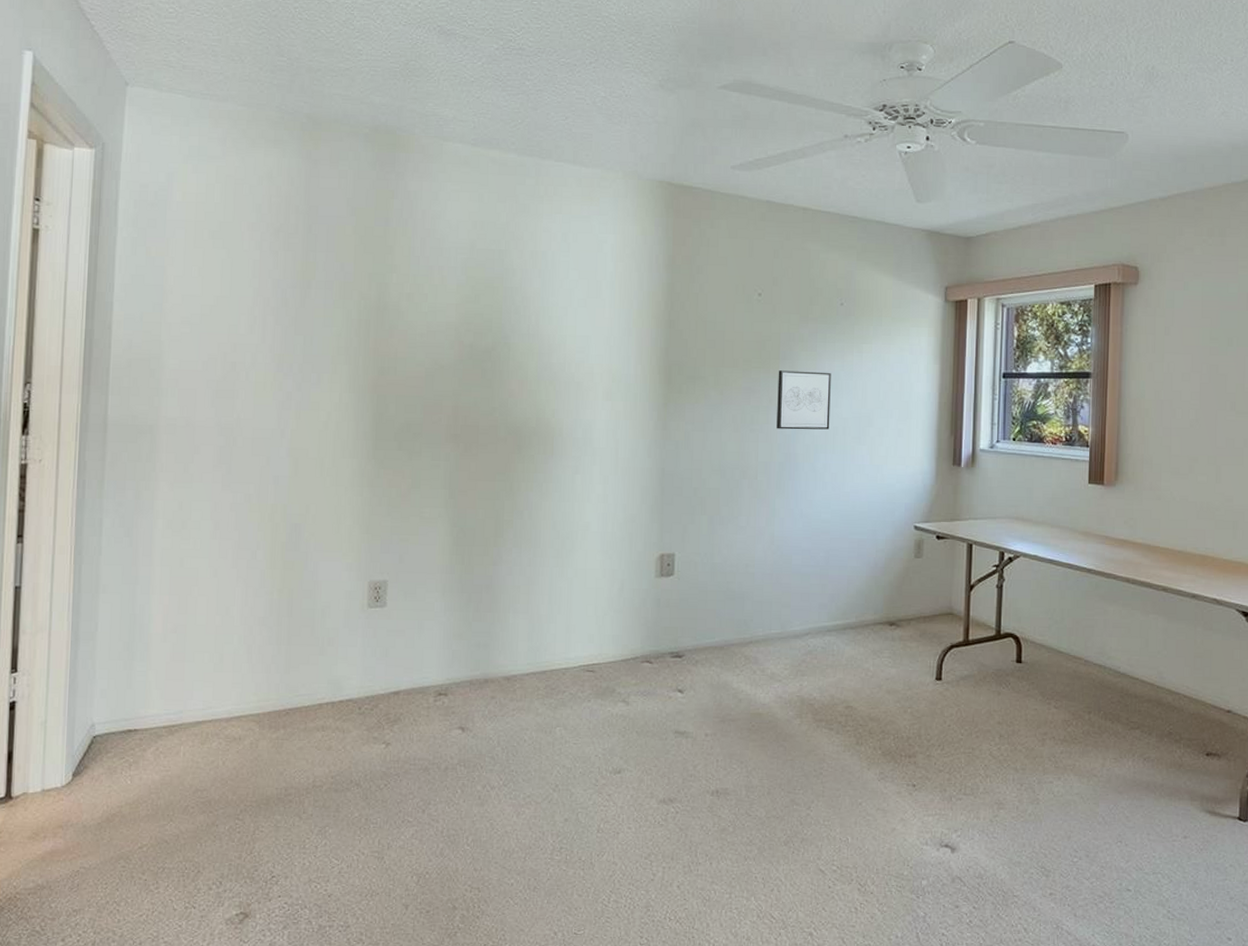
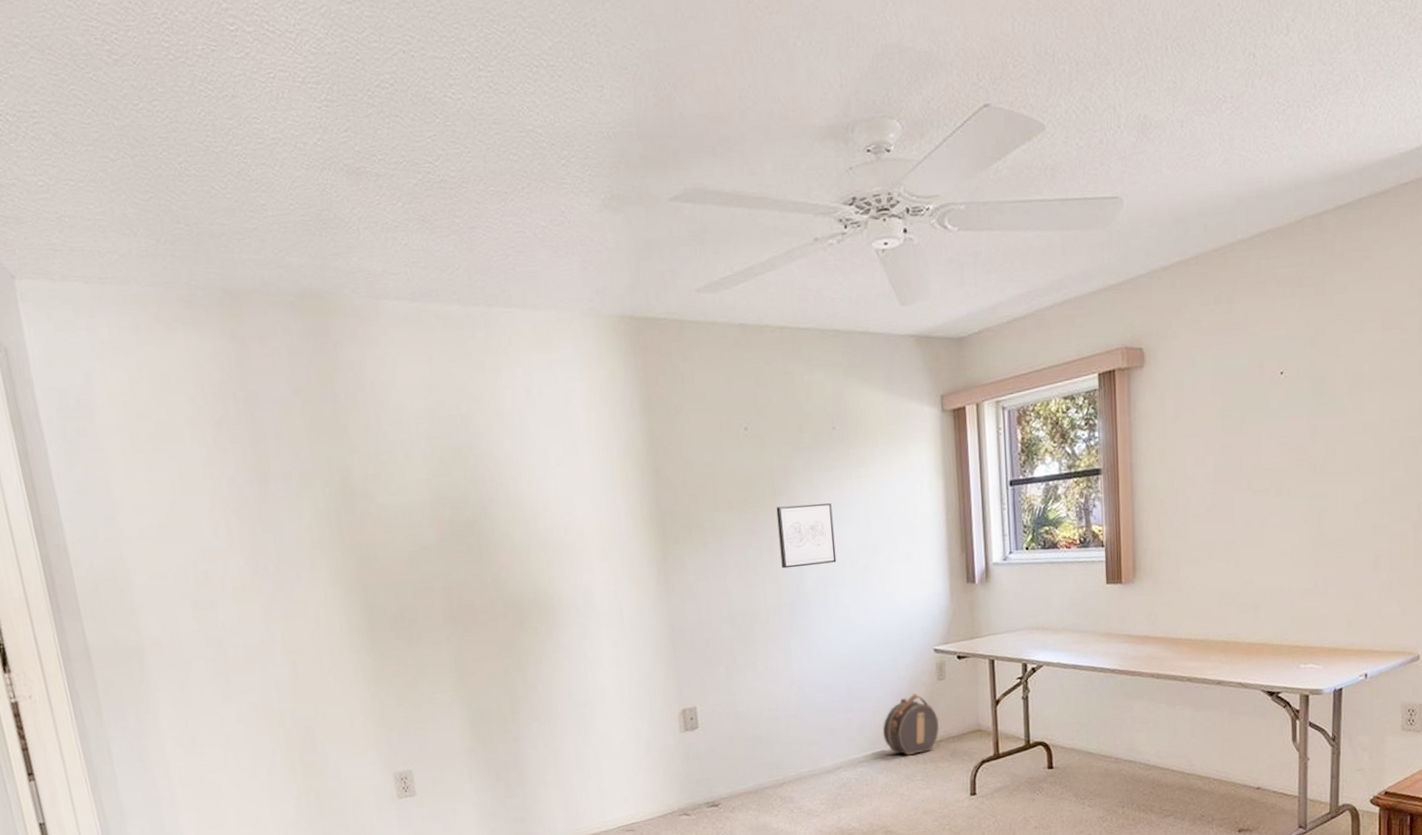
hat box: none [854,568,912,631] -> present [882,694,940,756]

